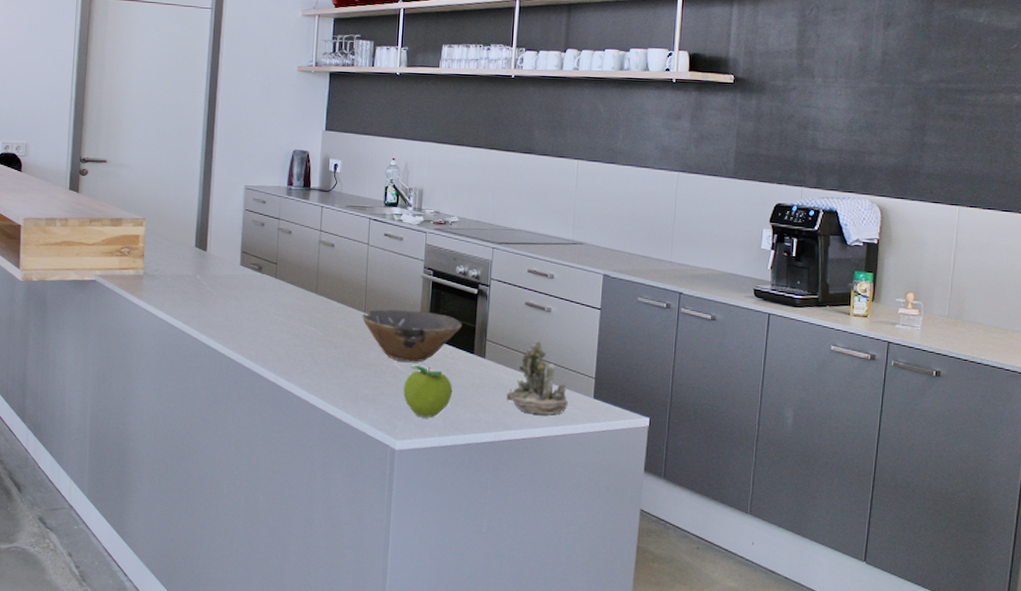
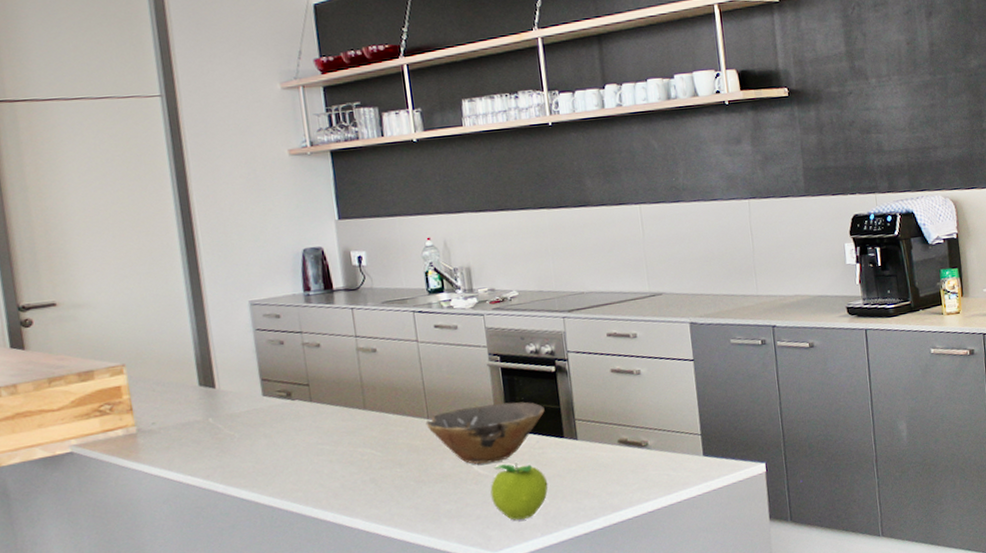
succulent planter: present [506,340,568,415] -> none [609,407,677,488]

